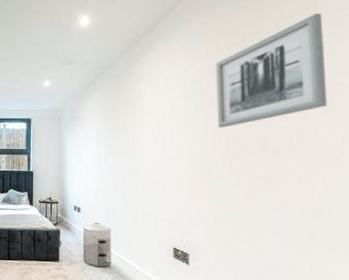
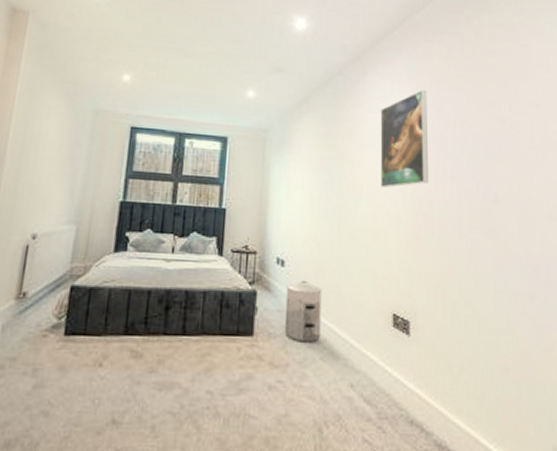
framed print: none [158,60,205,148] -> present [380,89,428,188]
wall art: present [216,13,328,128] -> none [439,55,542,169]

